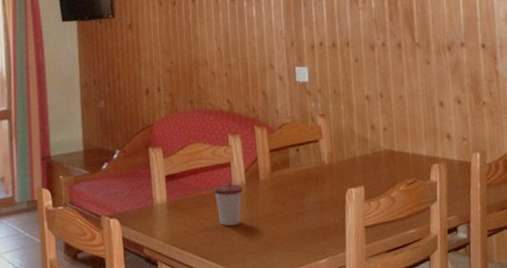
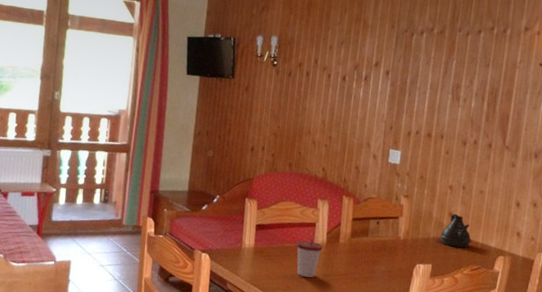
teapot: none [366,126,402,163] -> present [439,214,472,248]

